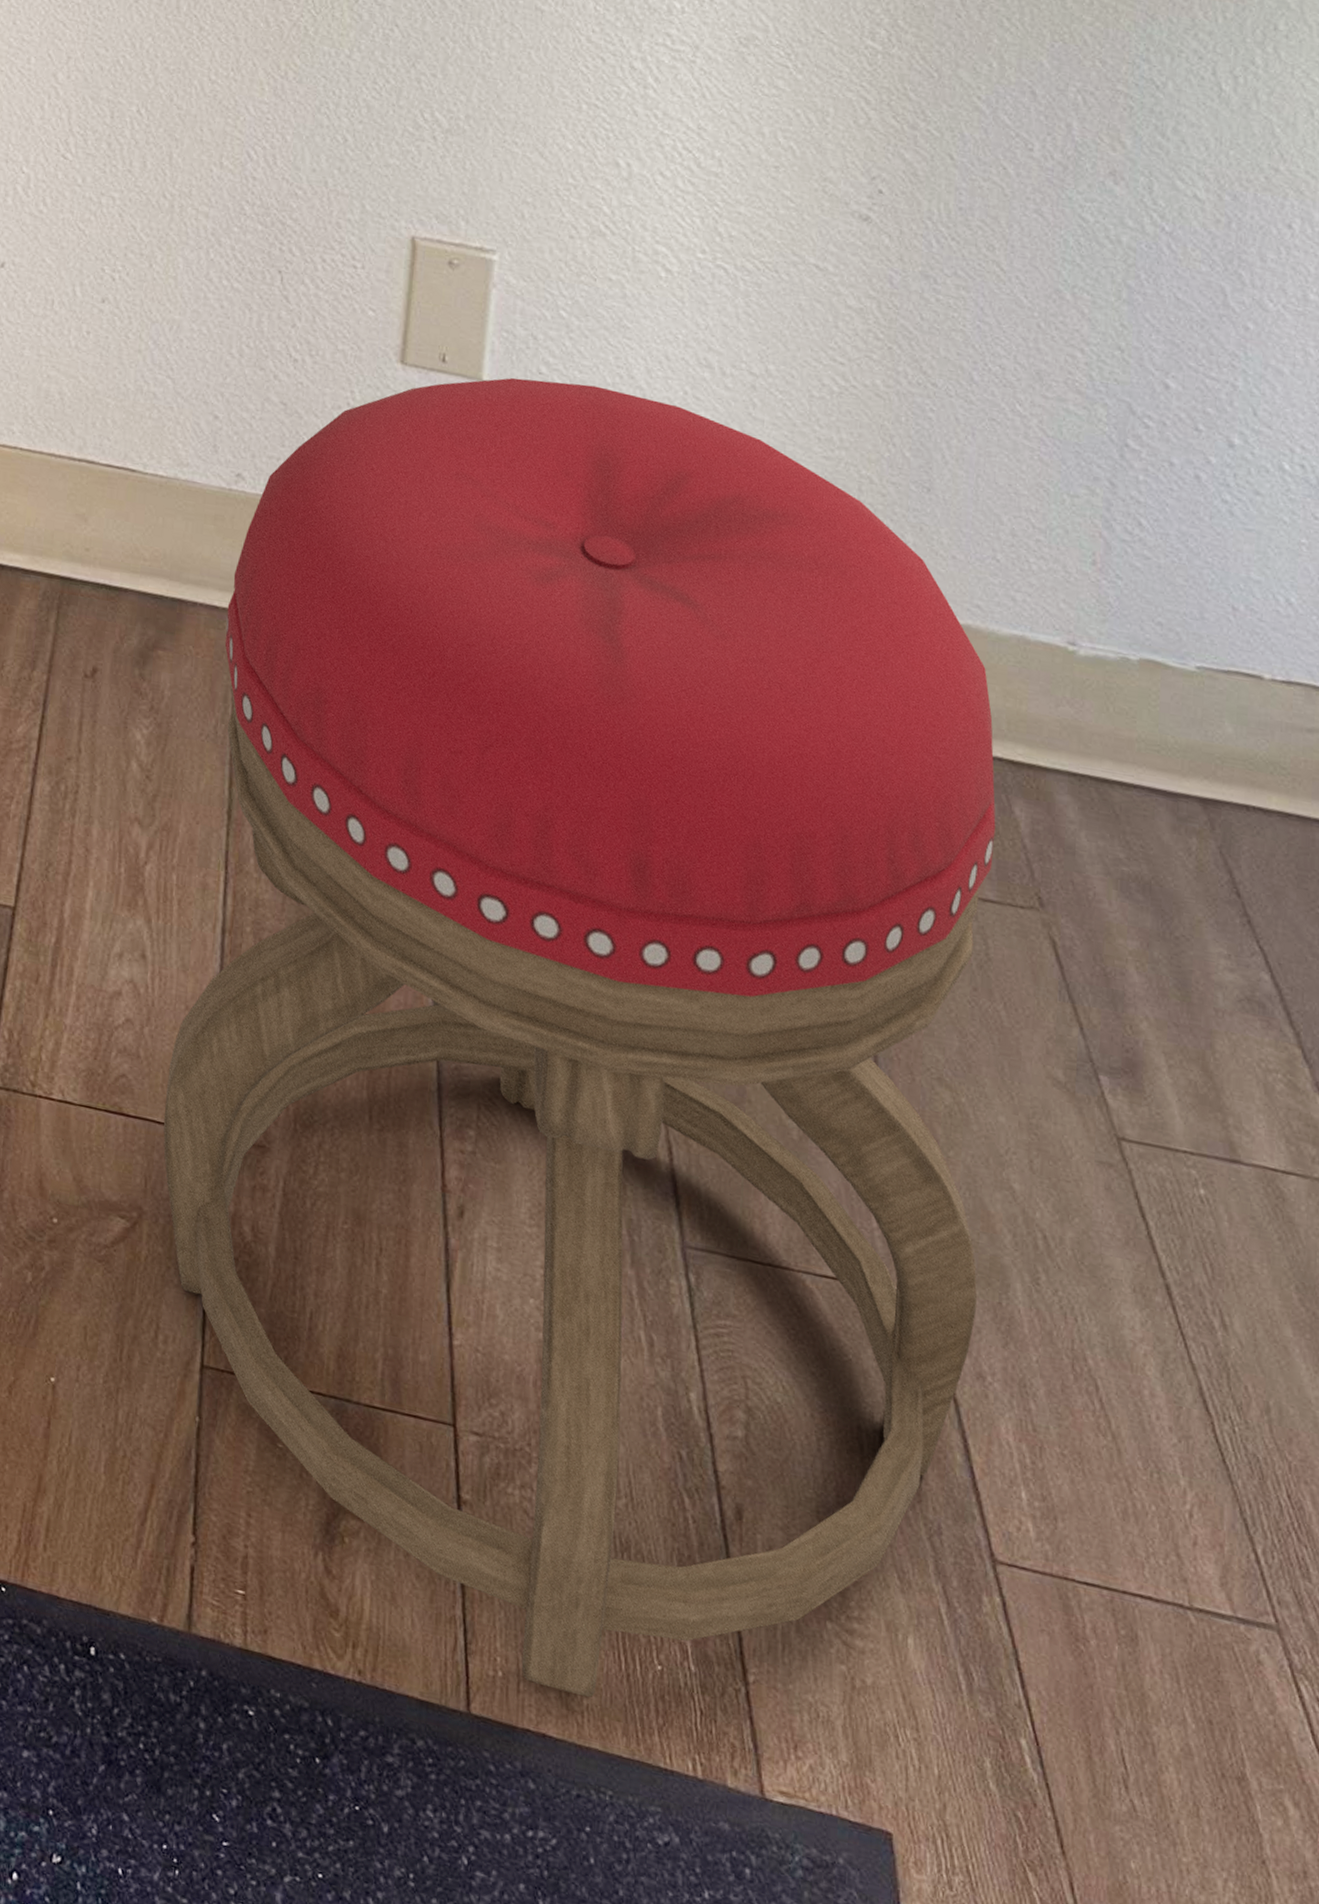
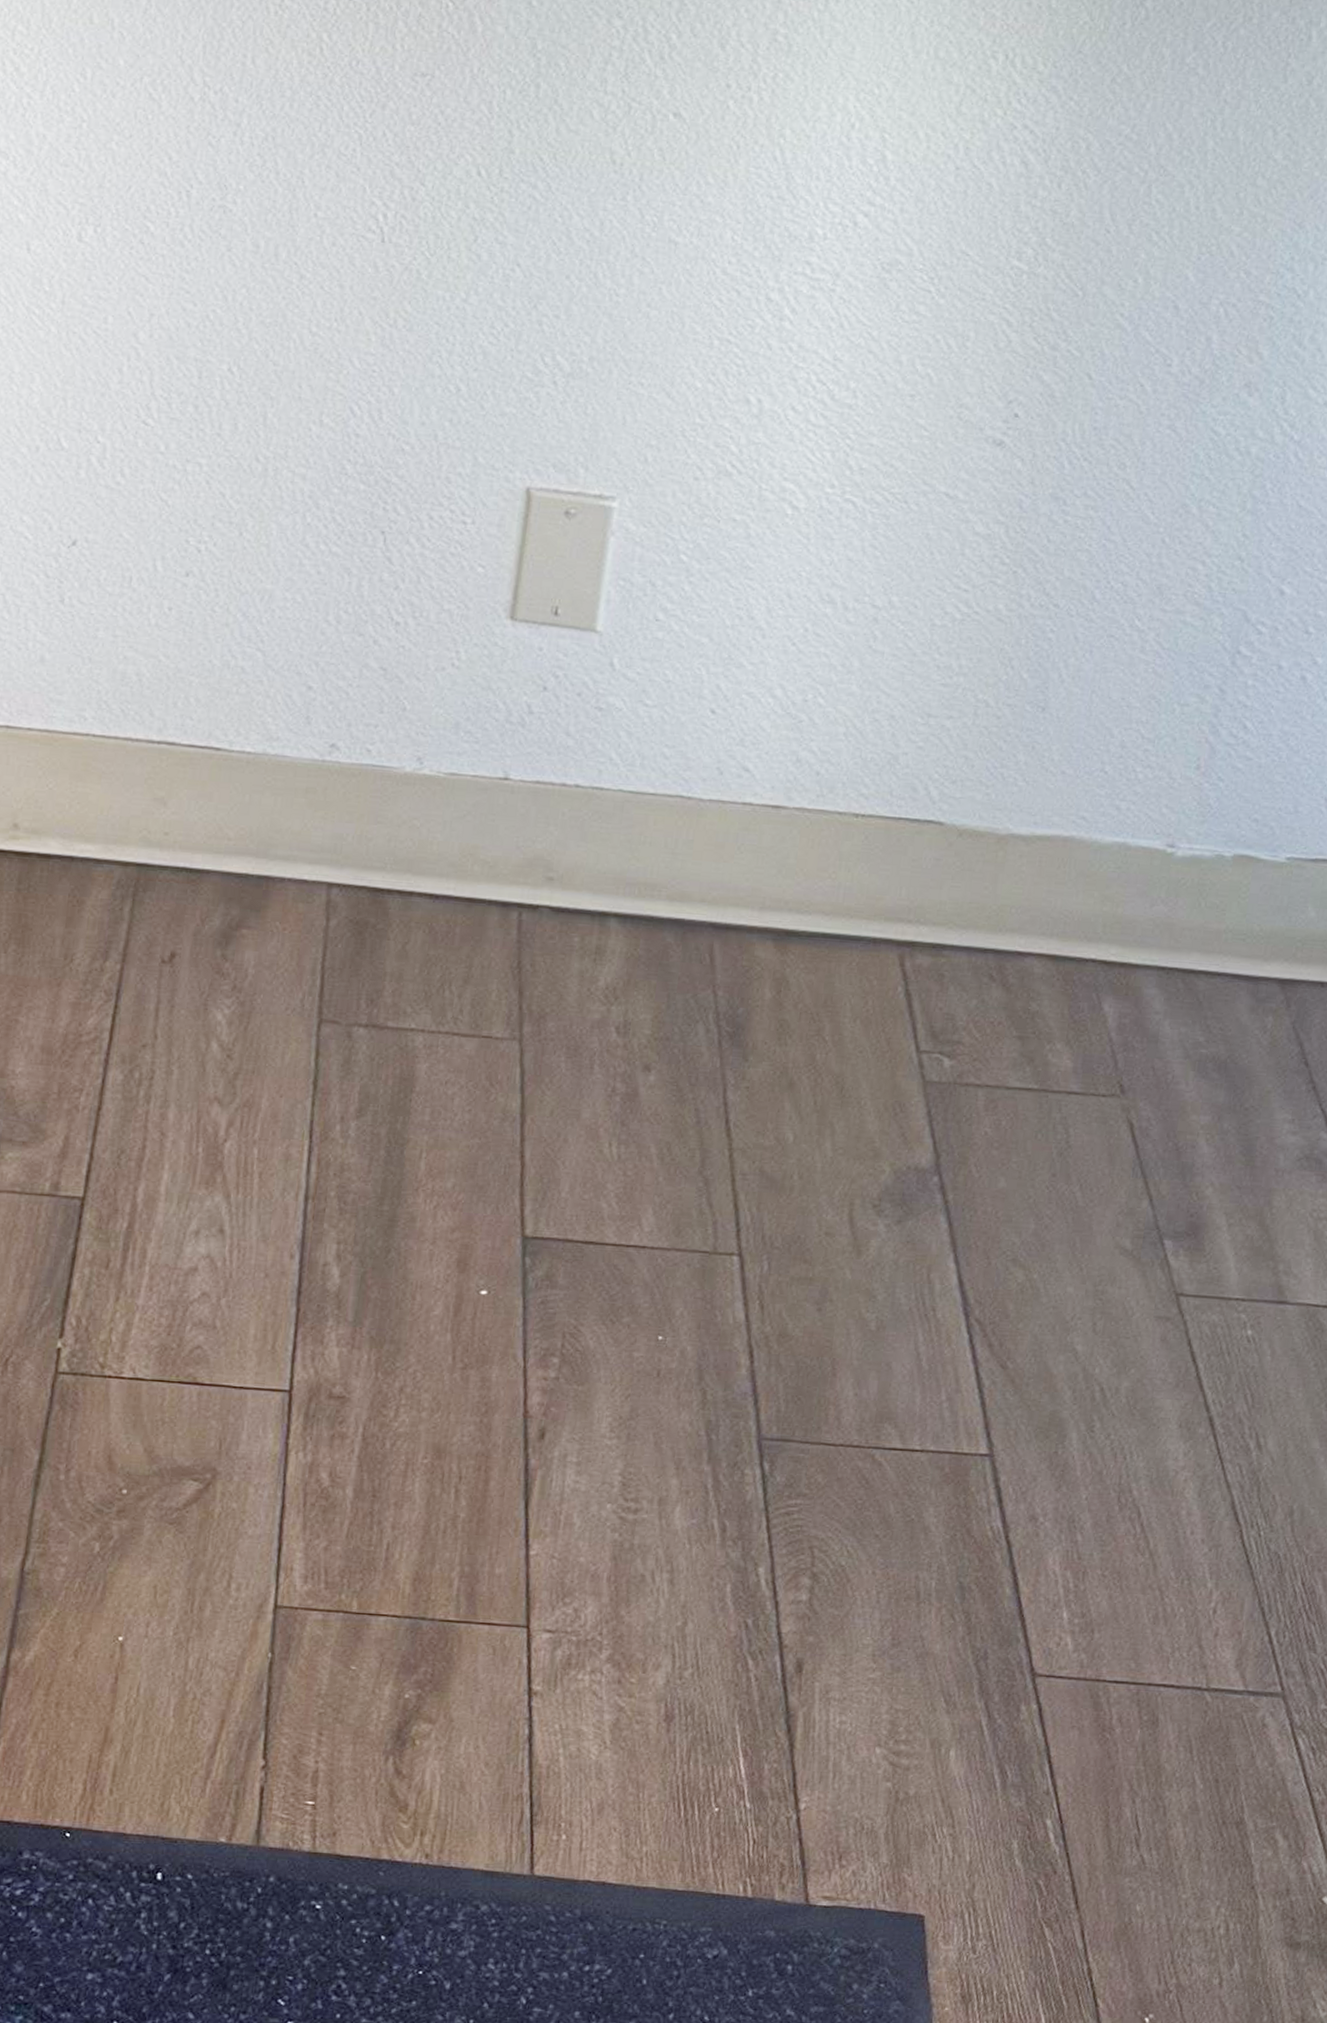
stool: present [163,377,996,1698] -> none [239,626,1089,1845]

